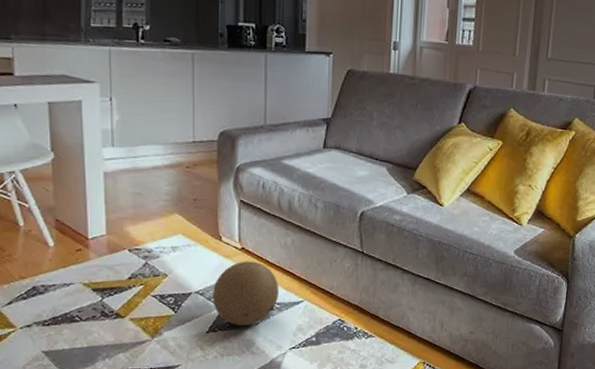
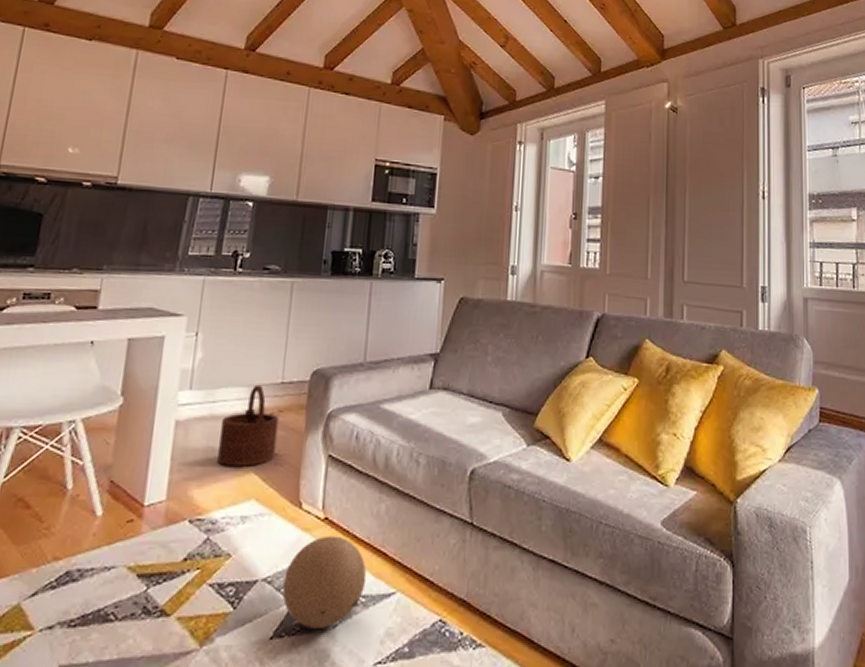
wooden bucket: none [145,143,194,209] -> present [217,384,279,467]

